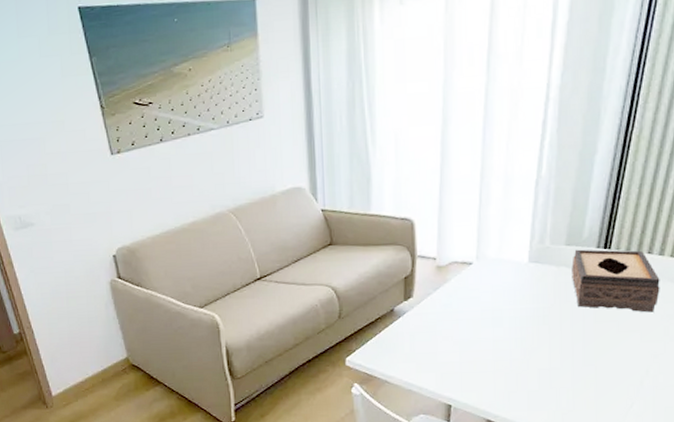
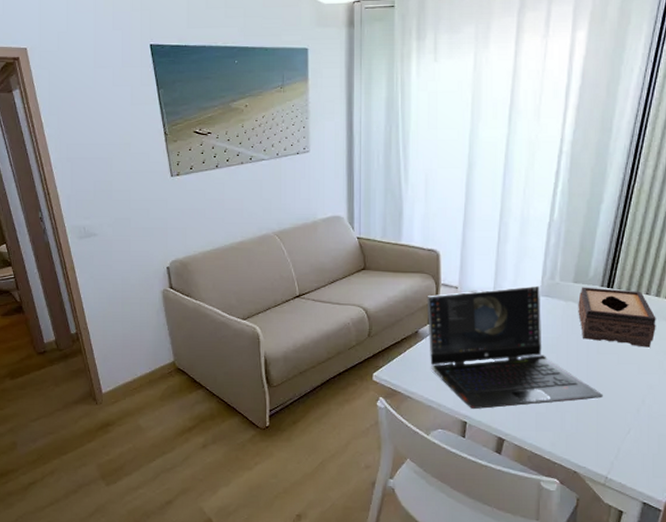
laptop computer: none [402,251,602,391] -> present [427,285,603,410]

